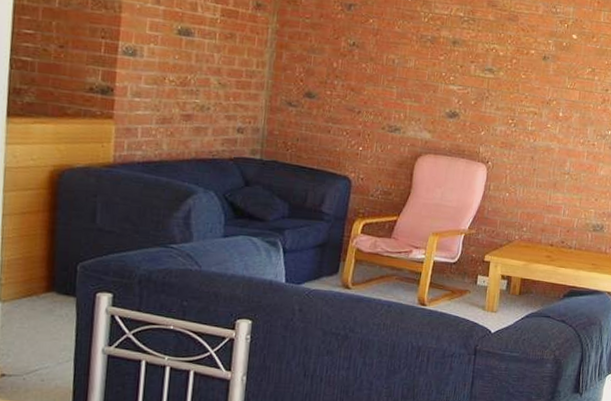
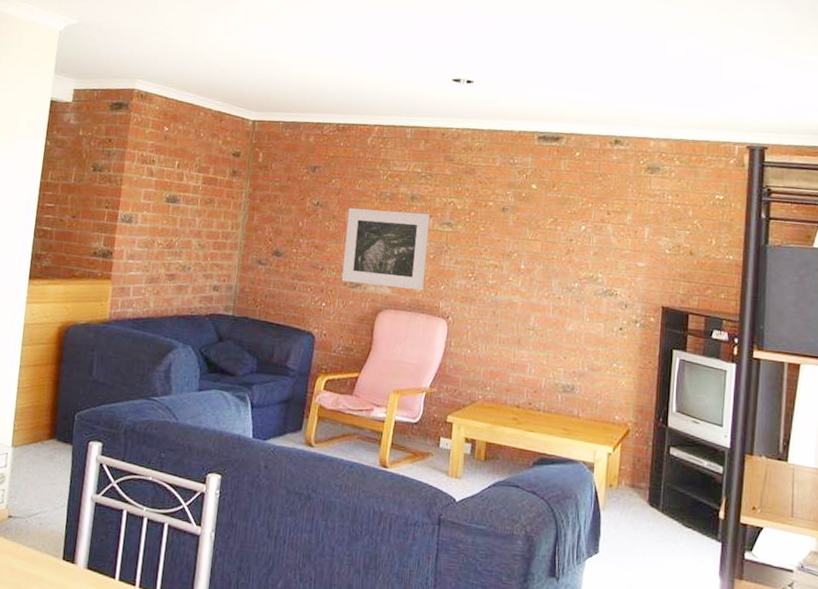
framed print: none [379,50,472,136] -> present [341,208,430,291]

